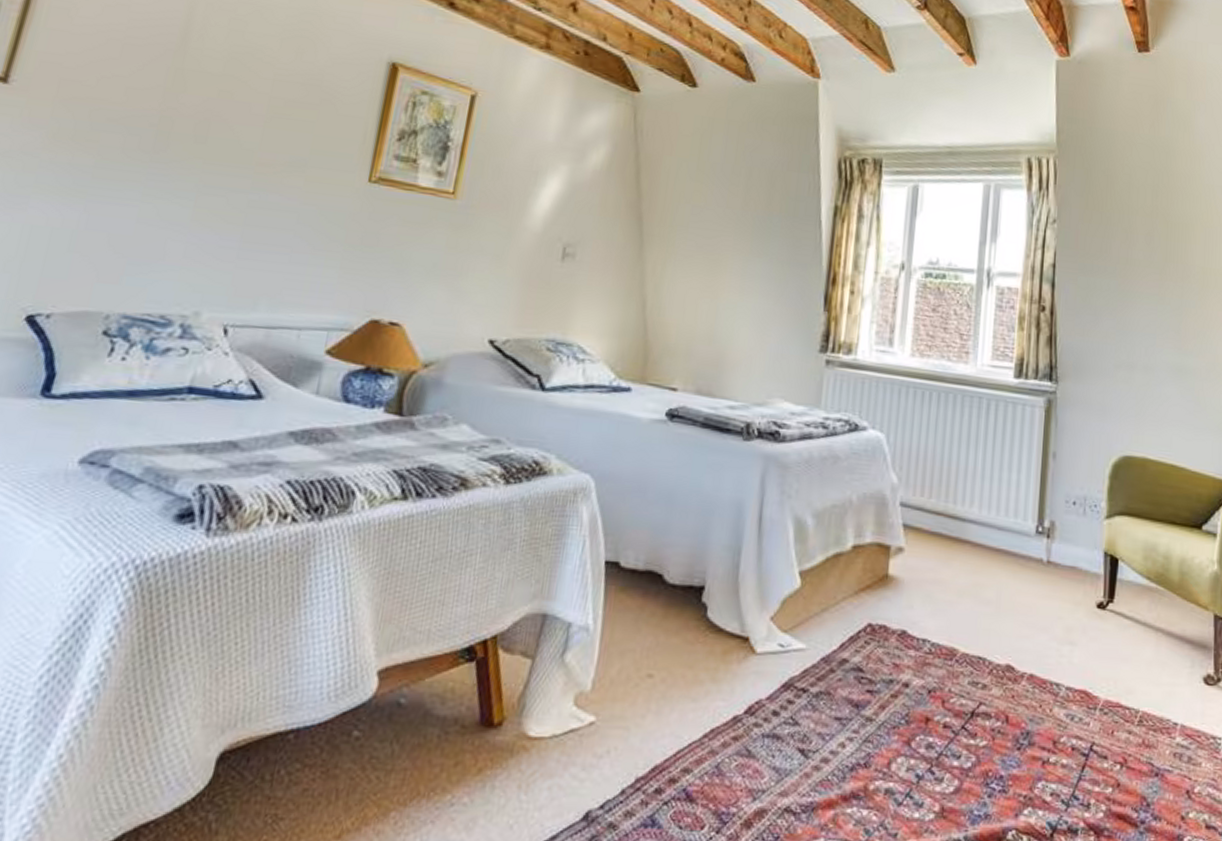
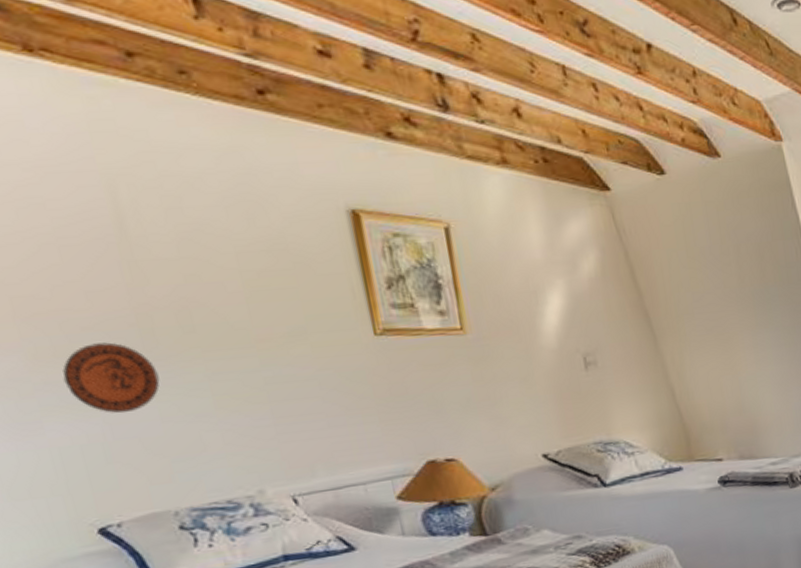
decorative plate: none [67,134,156,206] -> present [62,342,160,414]

